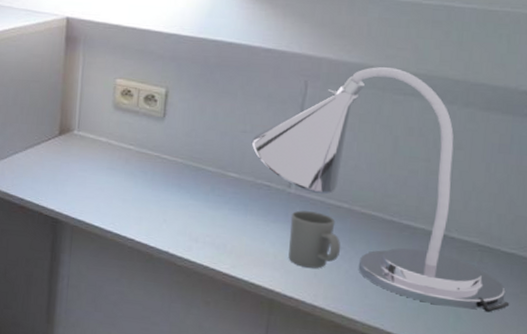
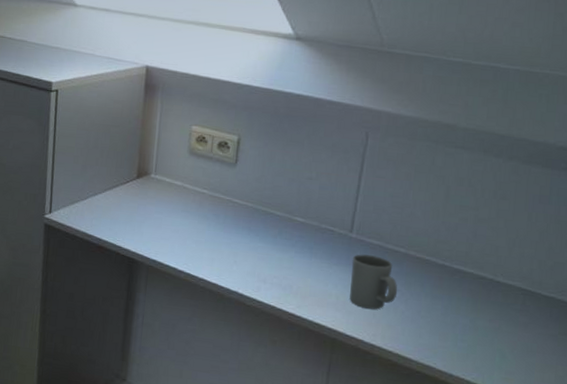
table lamp: present [251,66,509,313] -> none [316,121,549,353]

